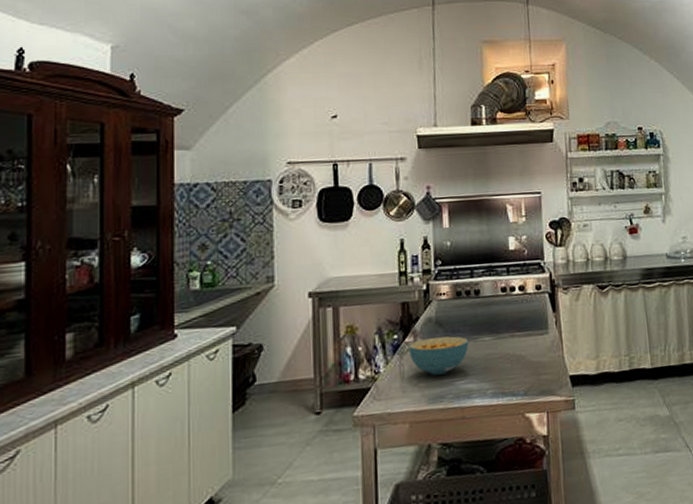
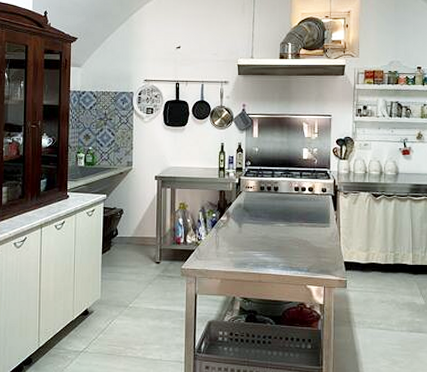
cereal bowl: present [408,336,469,376] -> none [222,220,268,247]

